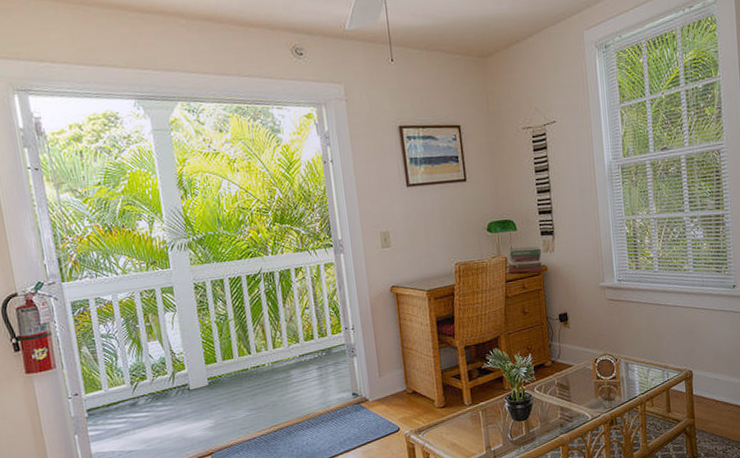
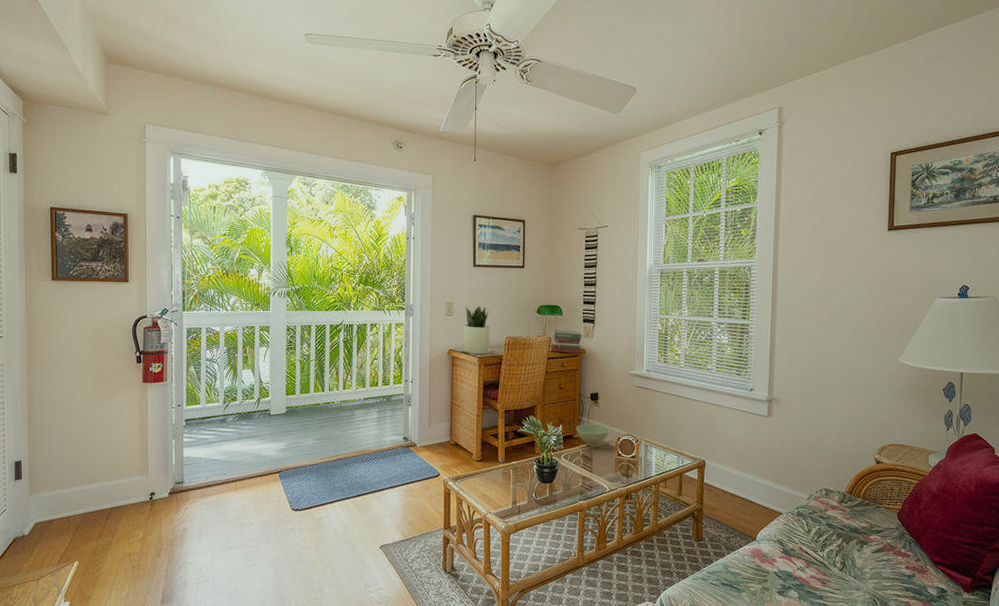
planter: none [403,231,441,289] -> present [460,306,492,355]
bowl: none [547,347,585,374] -> present [576,424,610,447]

